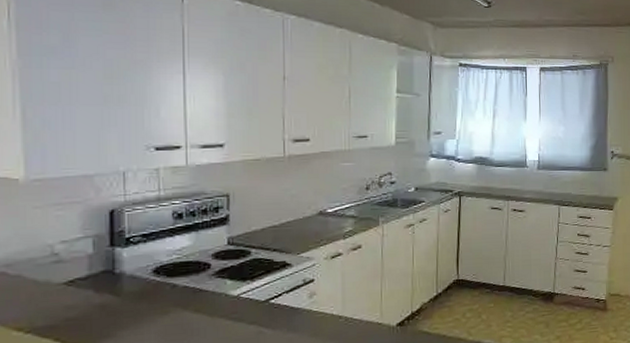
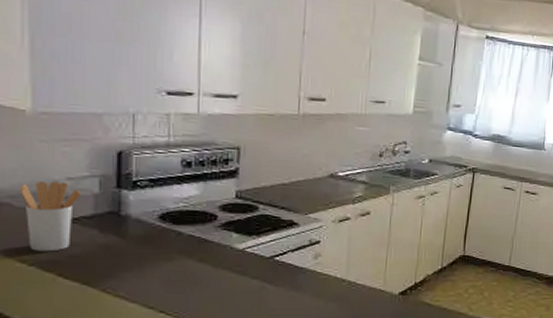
utensil holder: none [14,245,76,318] -> present [19,180,82,252]

